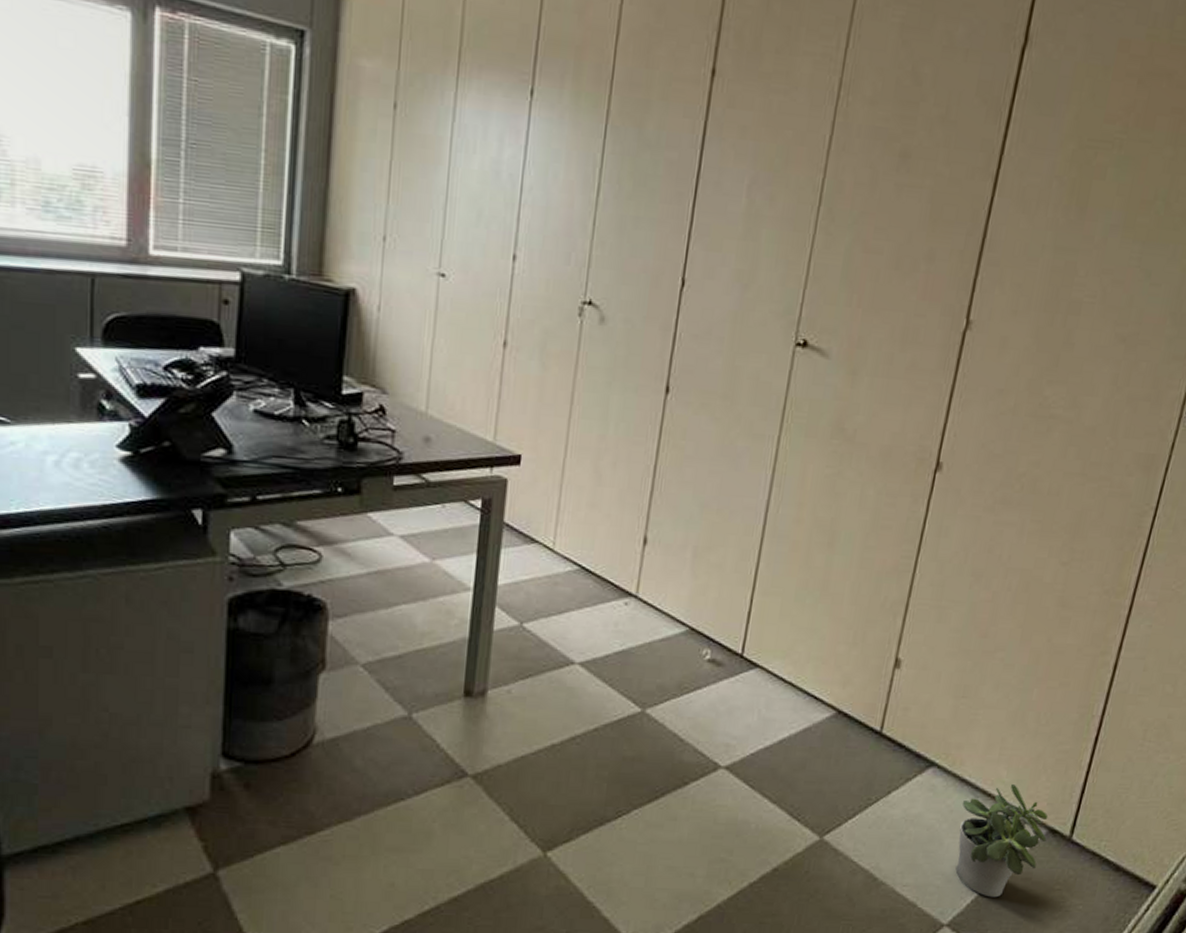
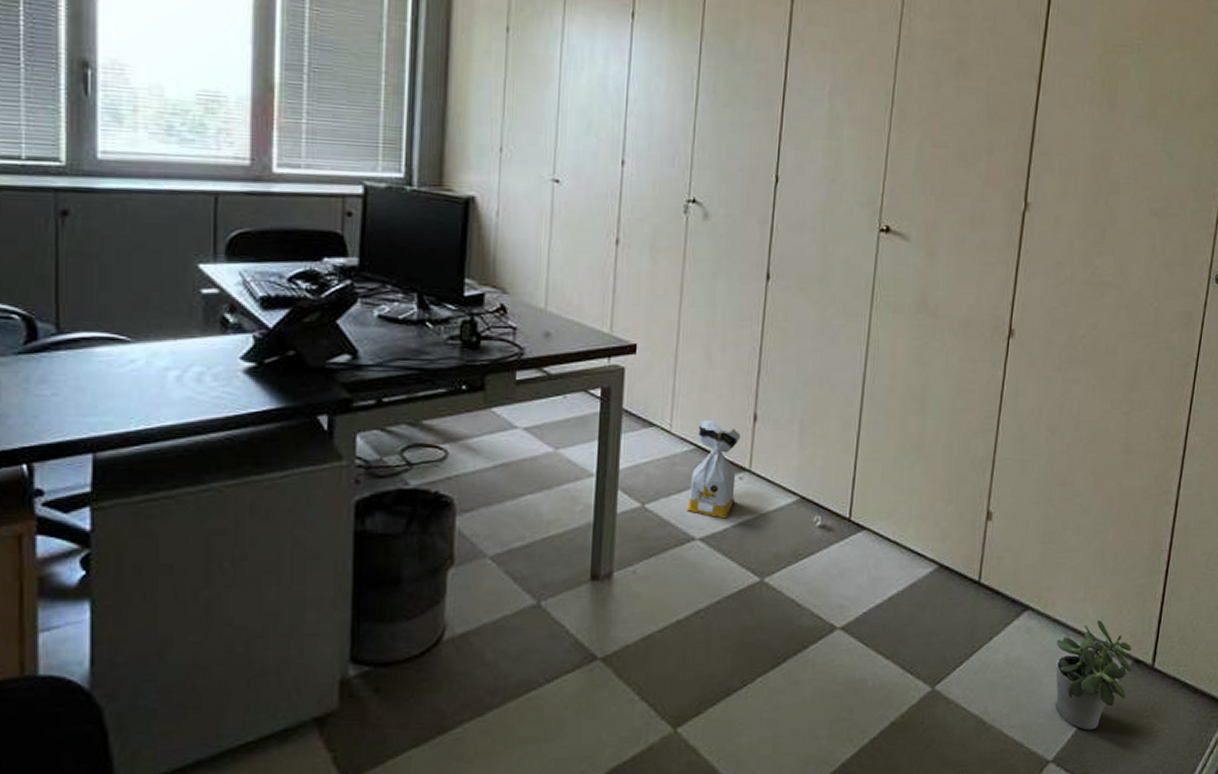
bag: none [566,540,629,645] -> present [685,420,741,519]

